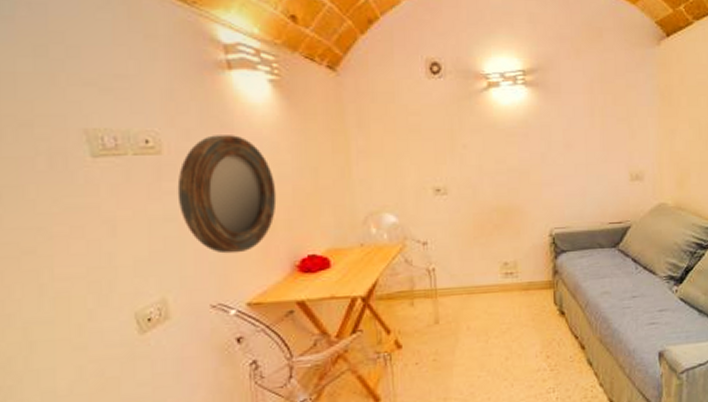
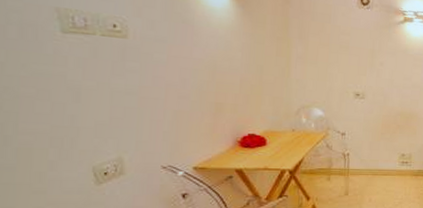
home mirror: present [177,135,277,254] -> none [139,28,227,127]

